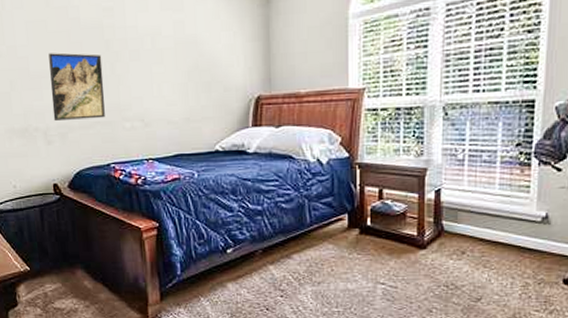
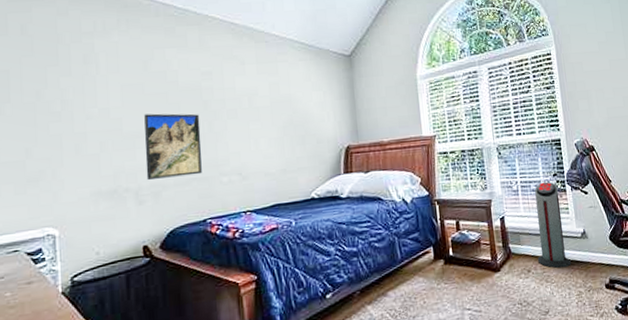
air purifier: none [476,152,521,254] -> present [535,181,571,269]

